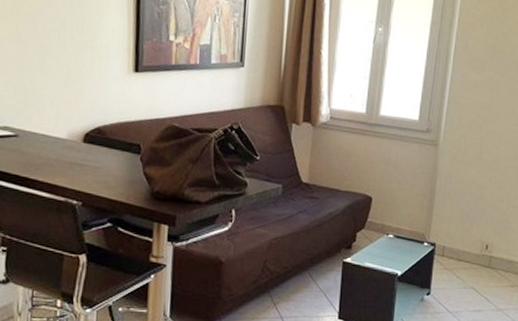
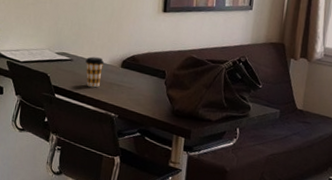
coffee cup: none [35,130,61,170] -> present [85,56,105,88]

